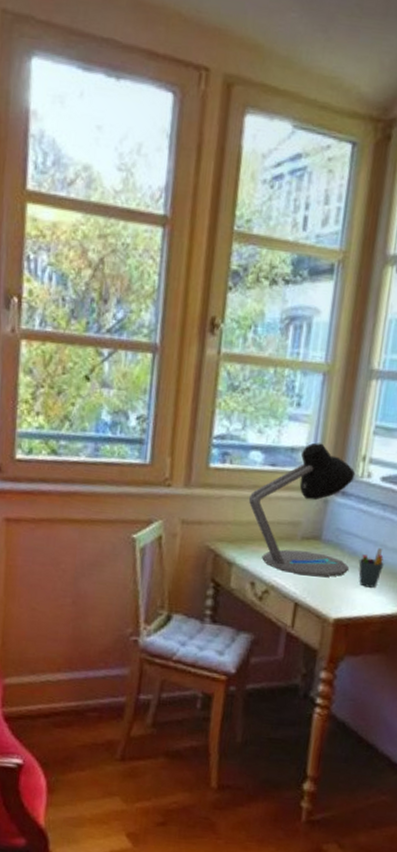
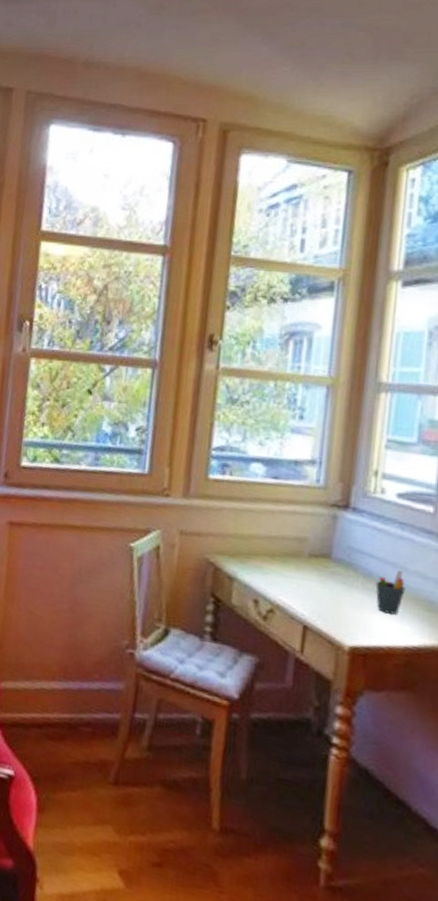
desk lamp: present [248,442,356,577] -> none [250,456,367,600]

